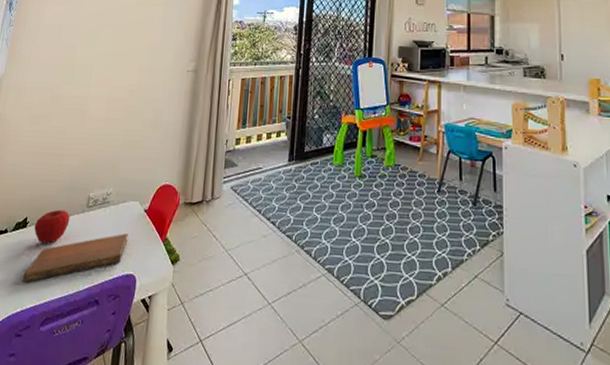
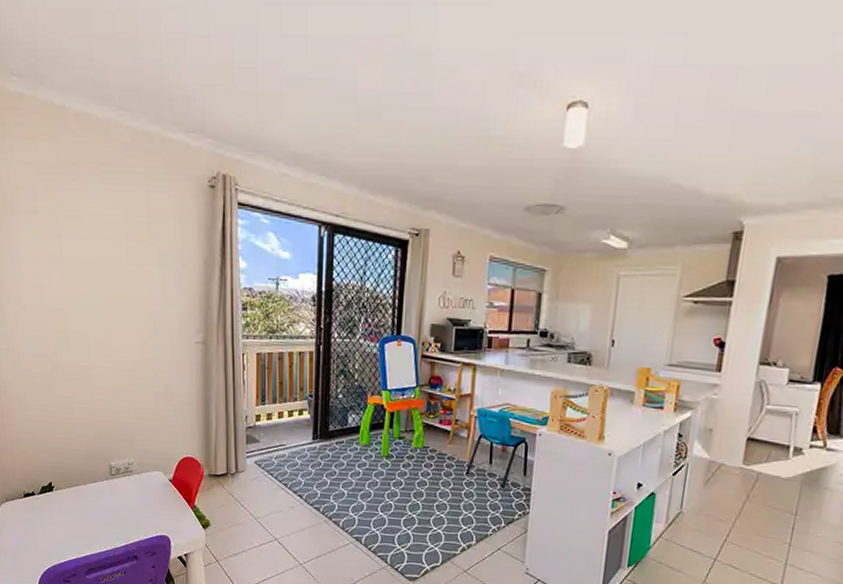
notebook: present [22,234,128,283] -> none [59,500,157,539]
apple: present [34,209,71,244] -> none [61,476,95,507]

